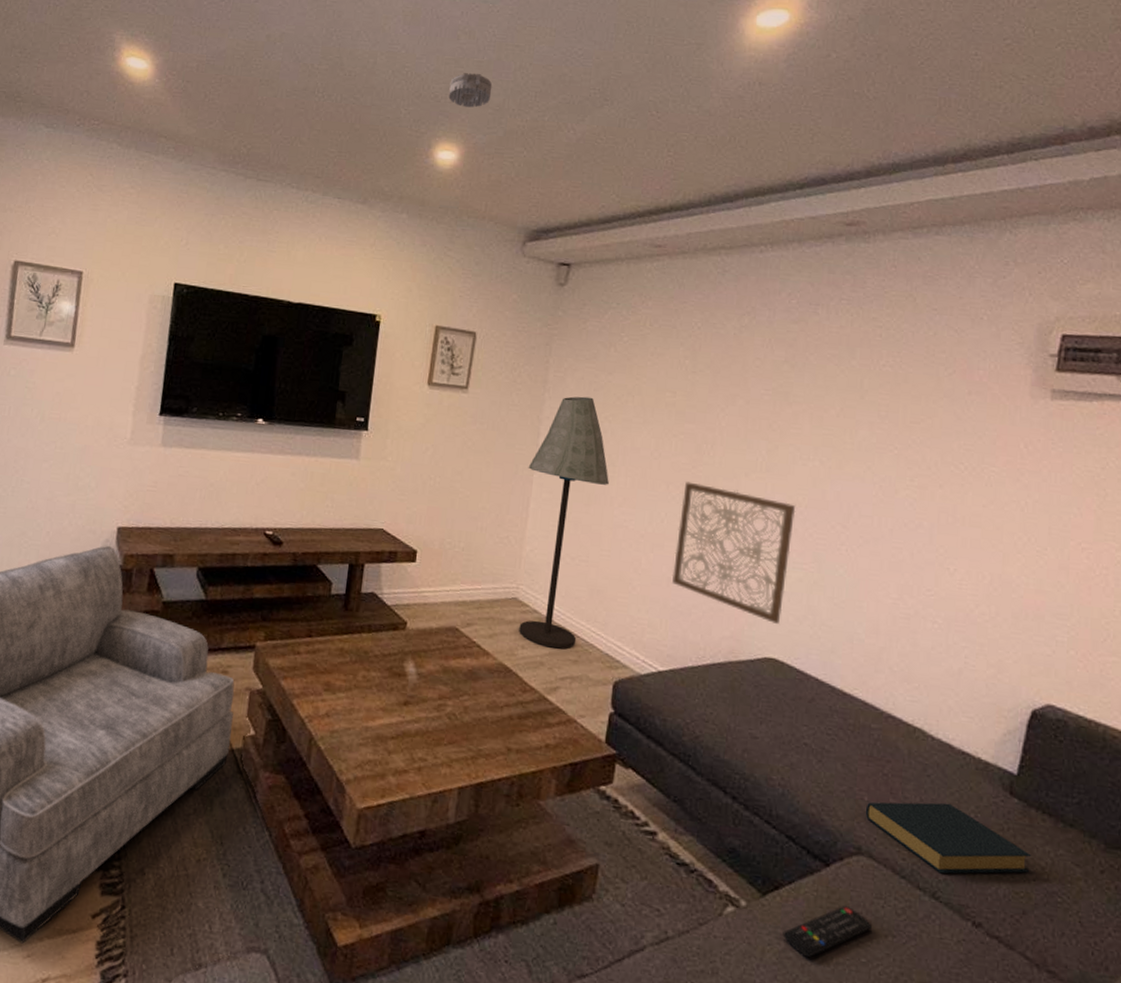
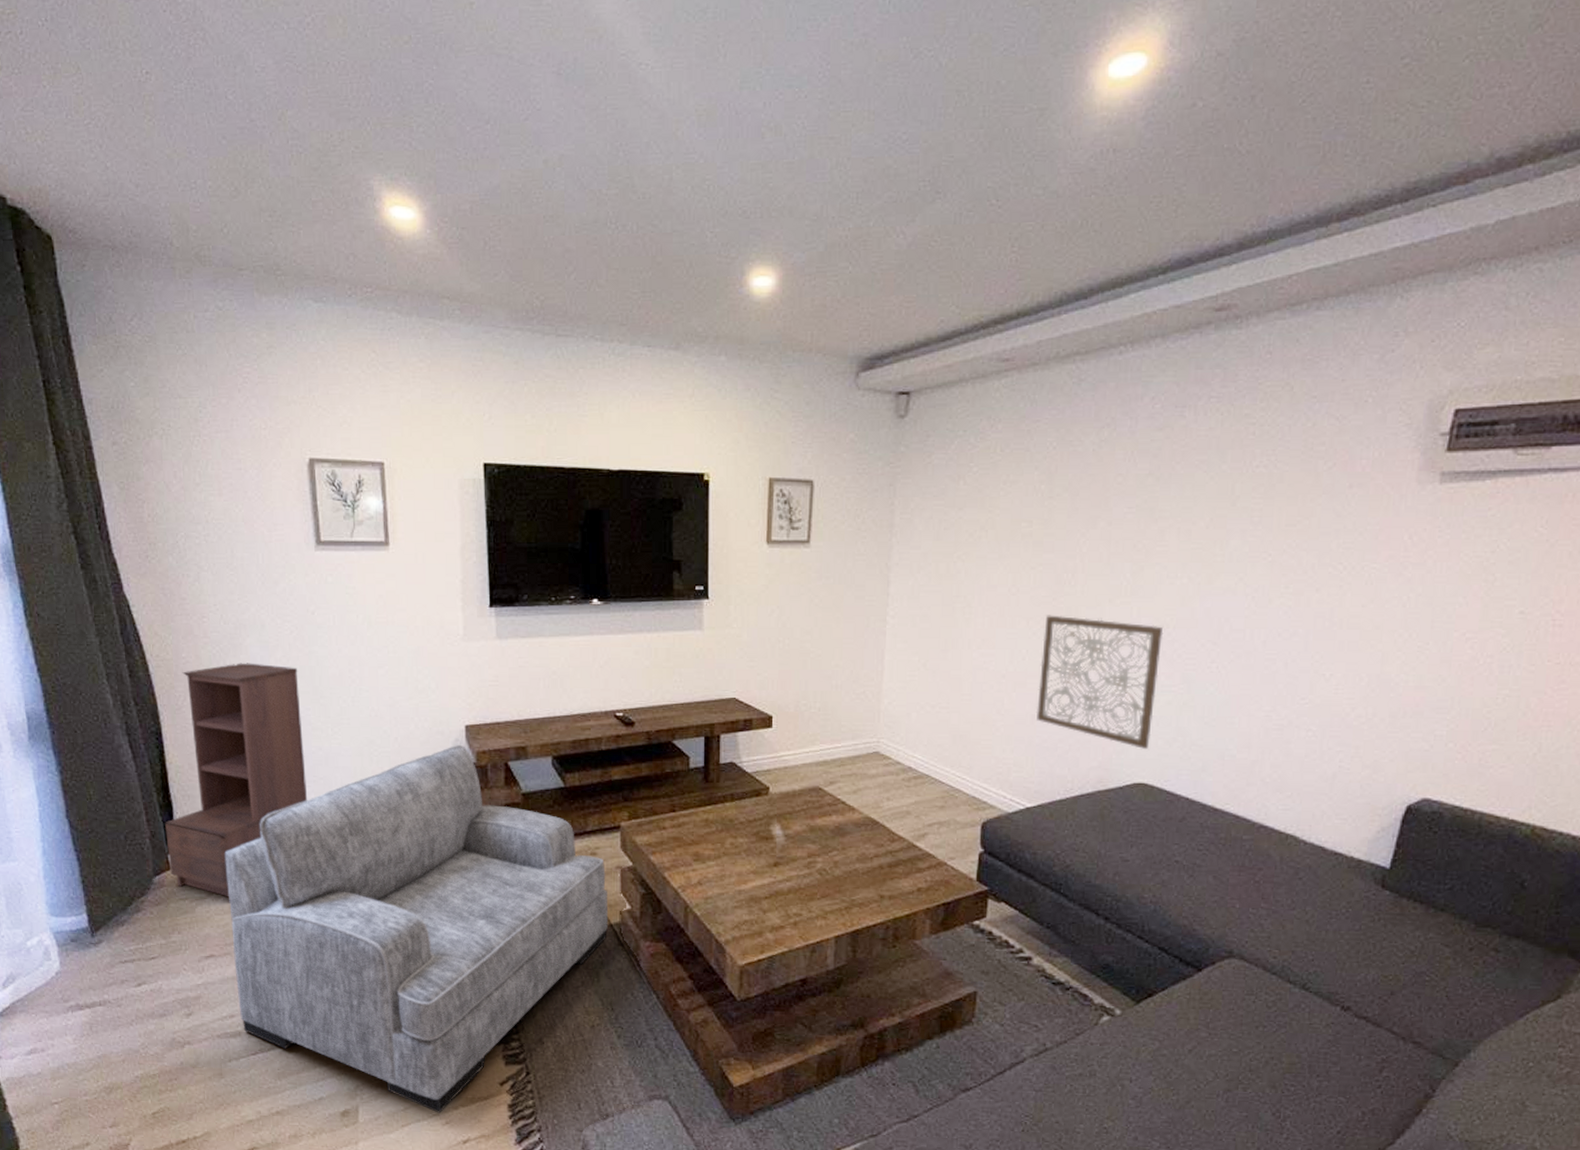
smoke detector: present [448,73,493,108] -> none [758,178,807,221]
floor lamp: present [519,396,609,649] -> none [880,537,966,797]
remote control: present [782,905,873,958] -> none [1157,1003,1244,1053]
hardback book: present [865,802,1032,874] -> none [1237,902,1402,967]

